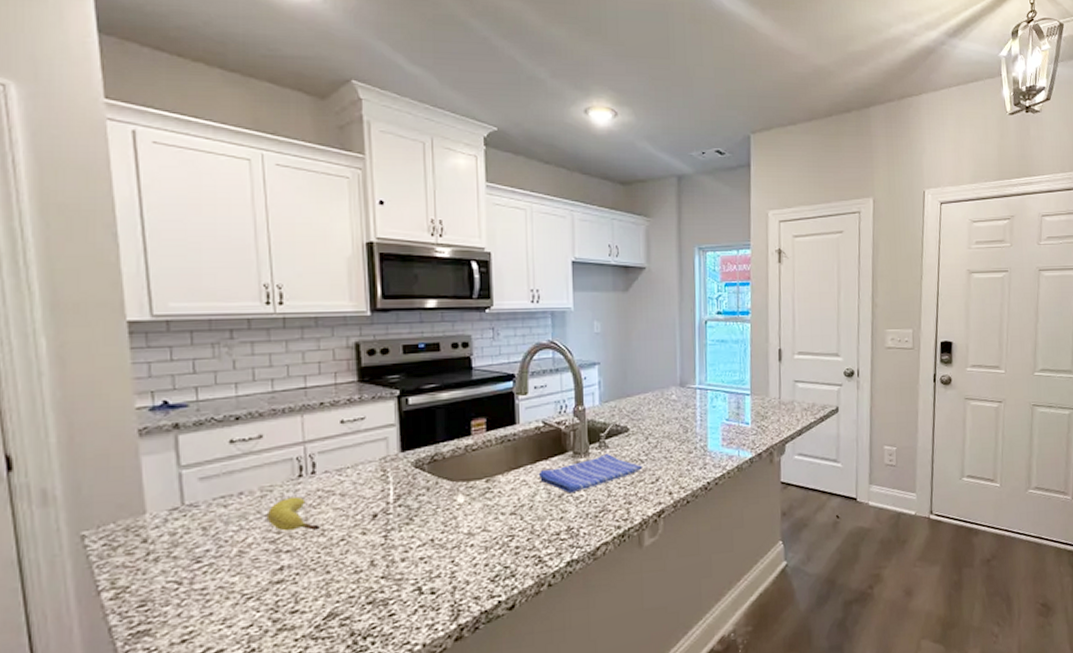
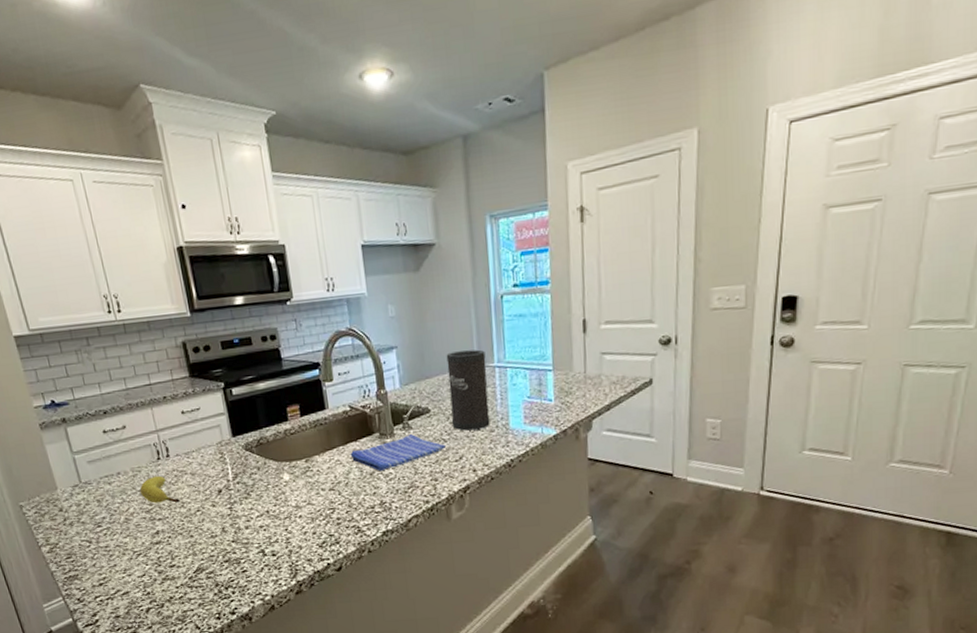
speaker: none [649,370,689,452] -> present [446,349,490,431]

